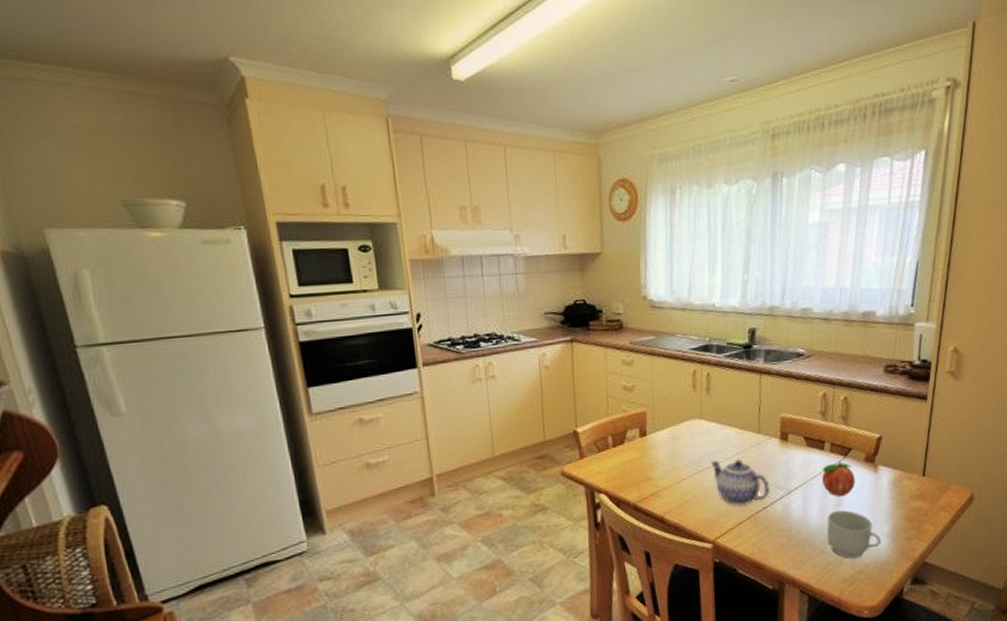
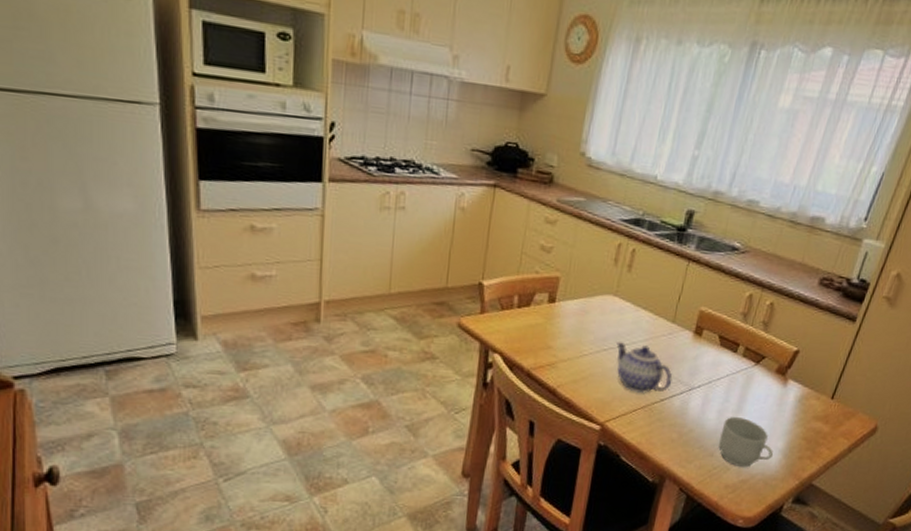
fruit: present [822,460,855,496] -> none [727,367,762,403]

